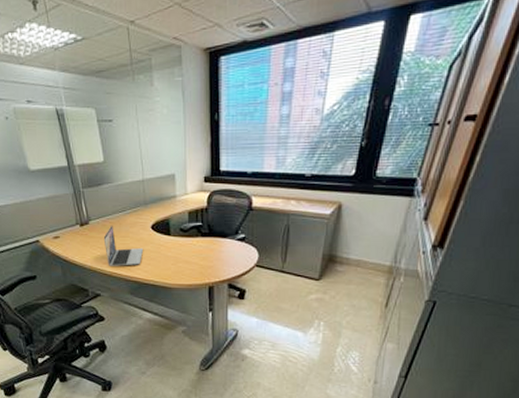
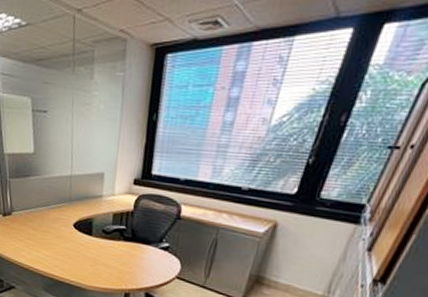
laptop: present [103,225,143,266] -> none [24,218,62,262]

